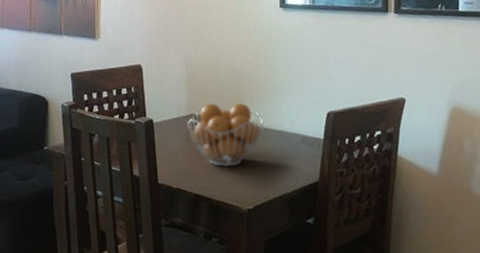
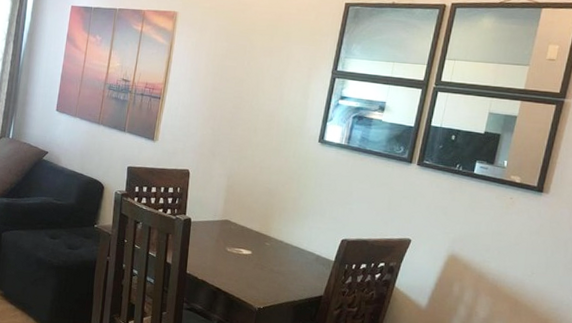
fruit basket: present [187,103,264,167] -> none [219,213,286,270]

